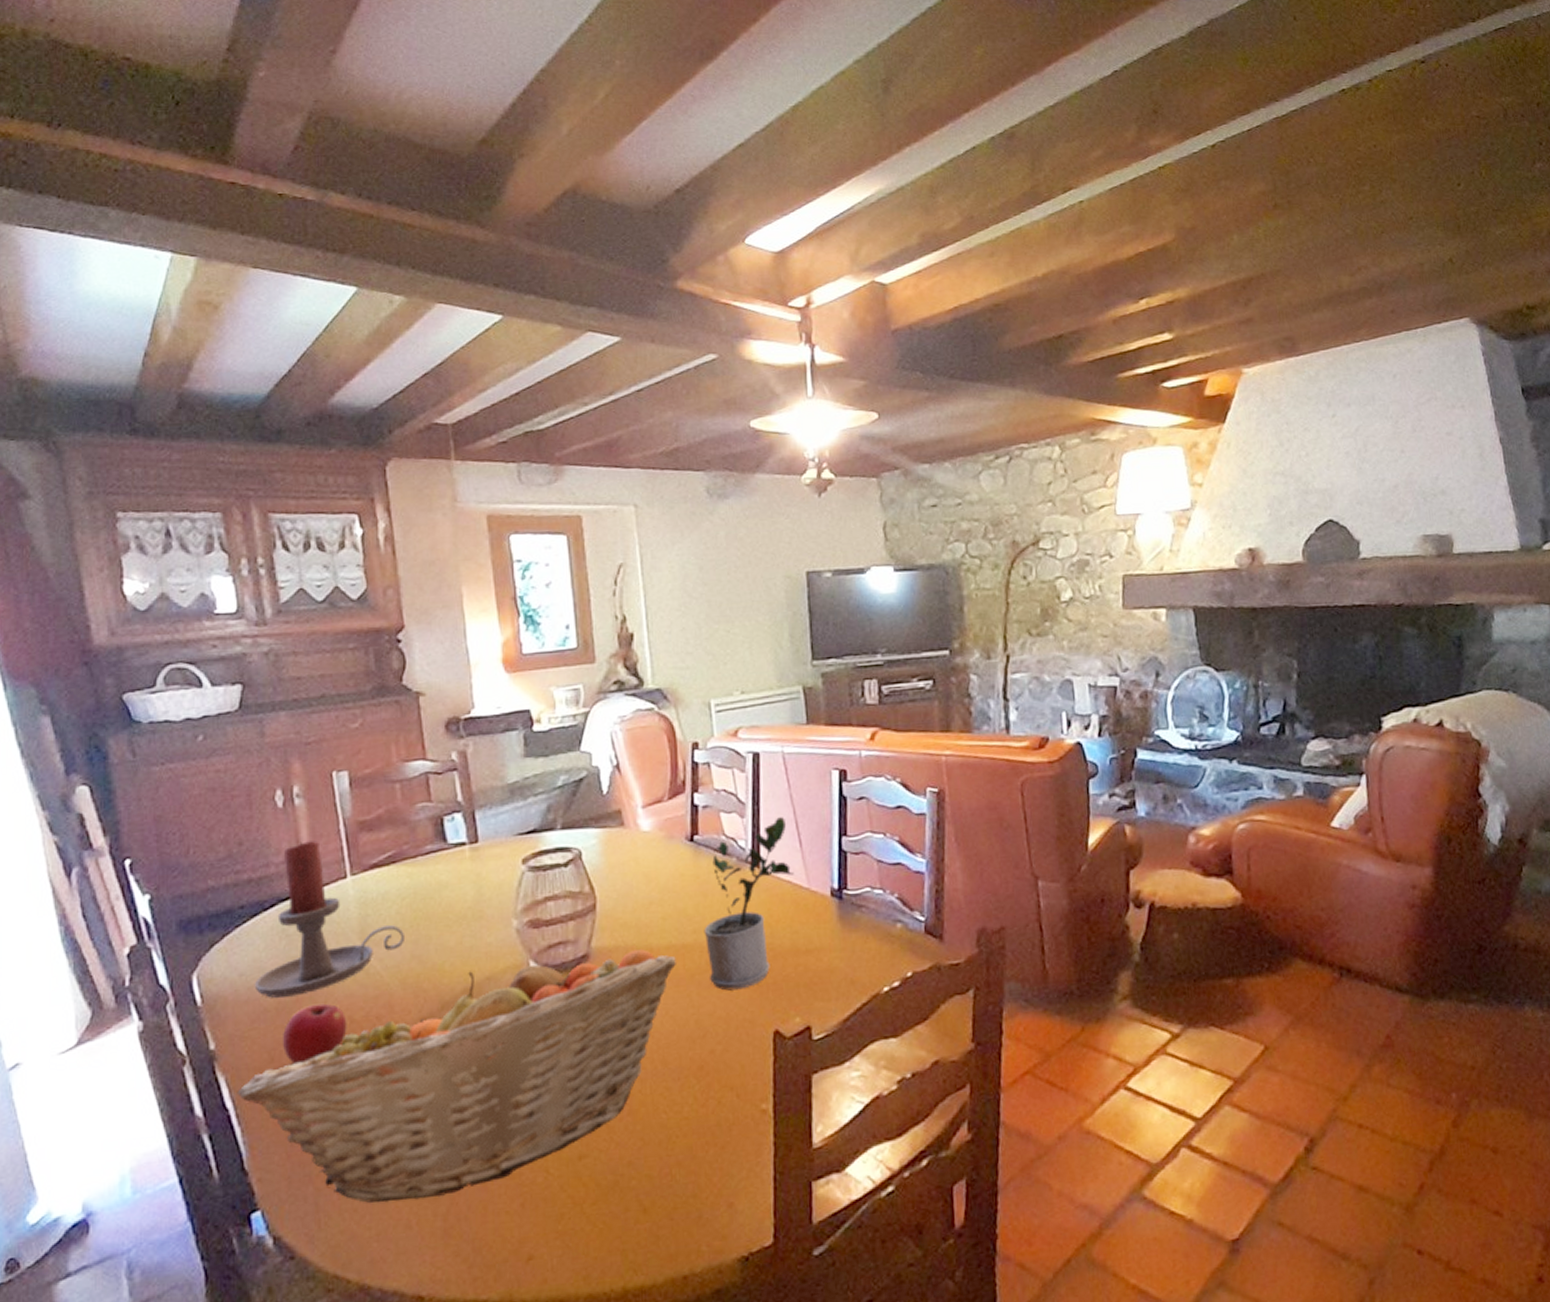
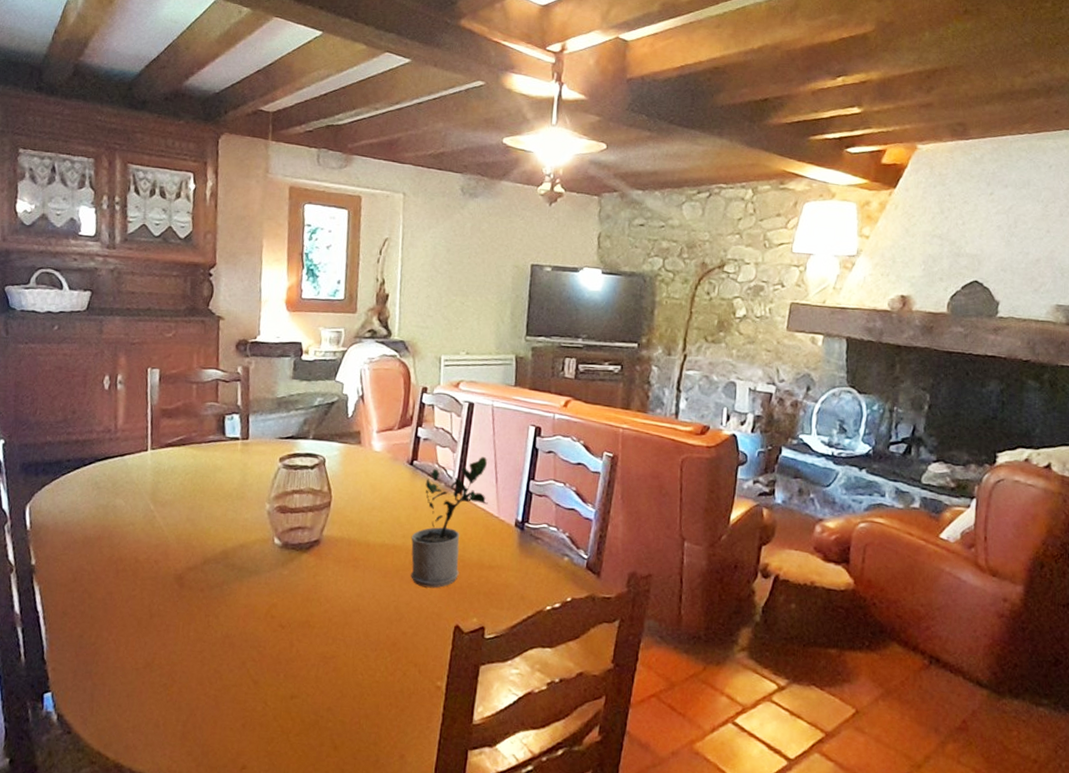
fruit basket: present [237,949,676,1203] -> none [46,538,387,707]
candle holder: present [254,841,404,998] -> none [69,418,184,535]
apple: present [282,1003,347,1065] -> none [84,543,133,587]

